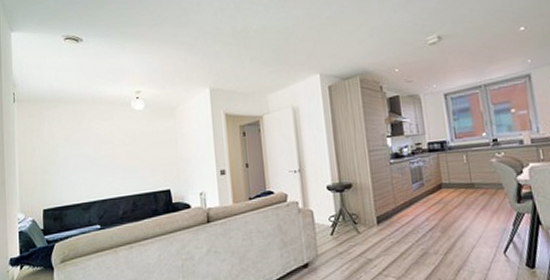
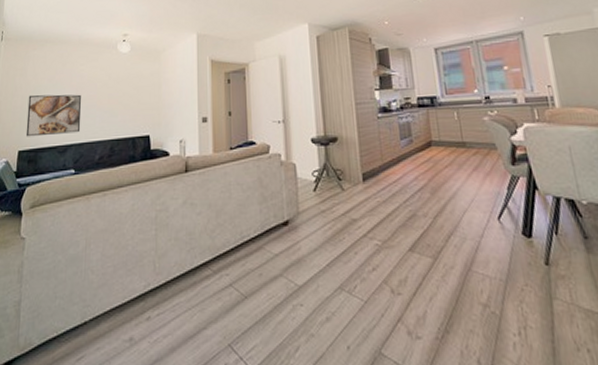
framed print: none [47,152,102,196] -> present [25,94,82,137]

